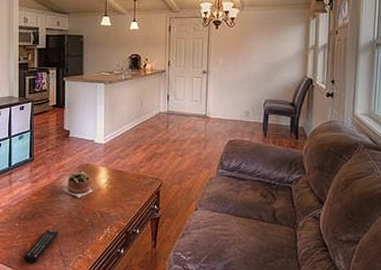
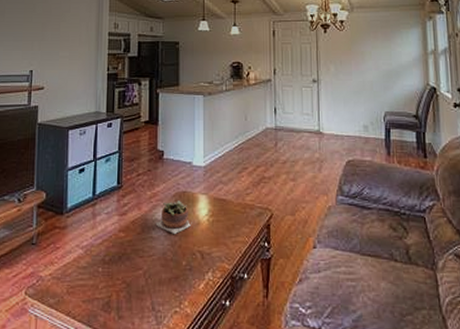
remote control: present [24,229,59,264] -> none [108,275,151,322]

